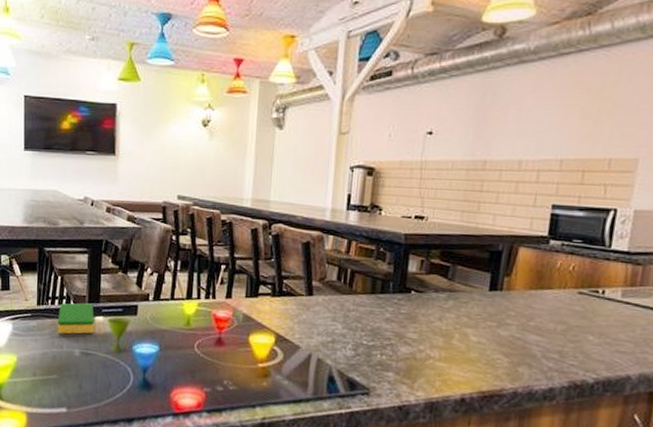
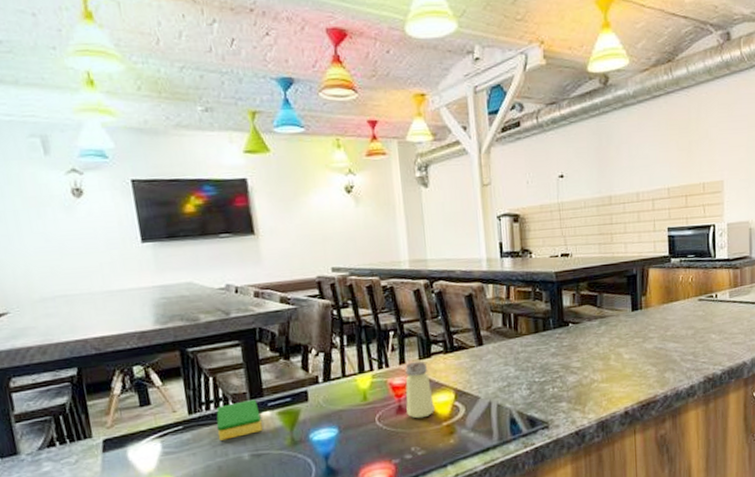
saltshaker: none [225,298,253,355] -> present [405,361,435,419]

